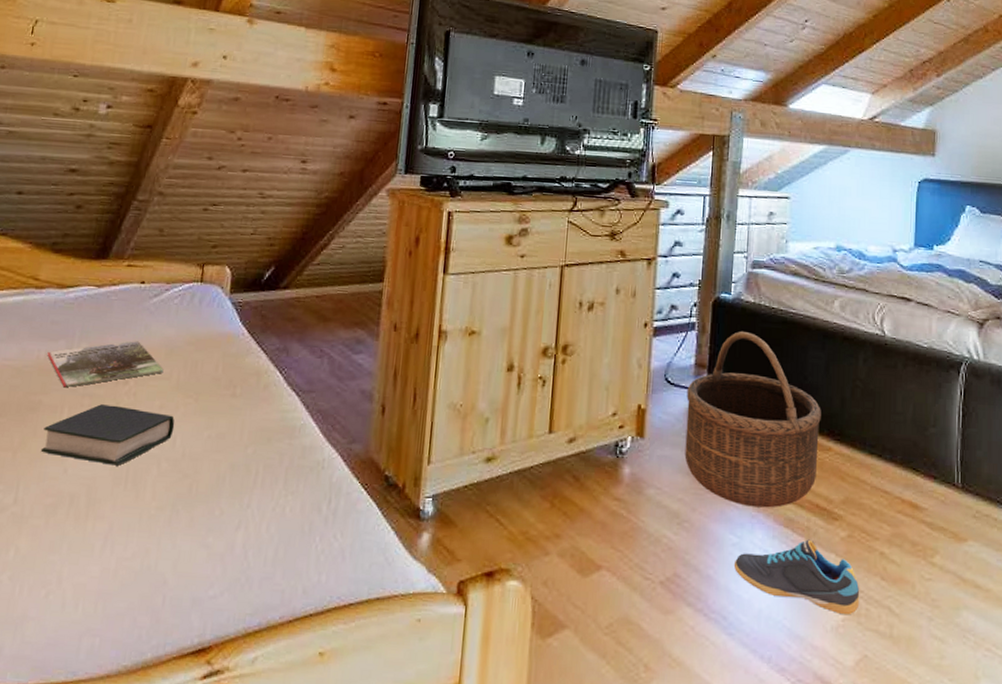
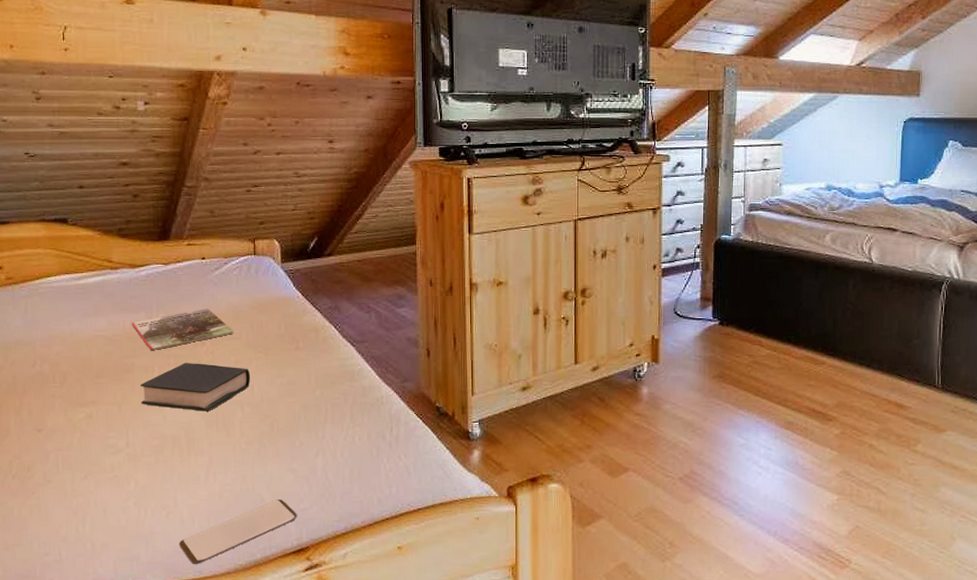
smartphone: none [53,582,204,662] -> present [178,499,298,564]
basket: present [684,330,821,508] -> none [695,266,816,414]
athletic shoe: present [733,539,860,615] -> none [742,438,852,496]

